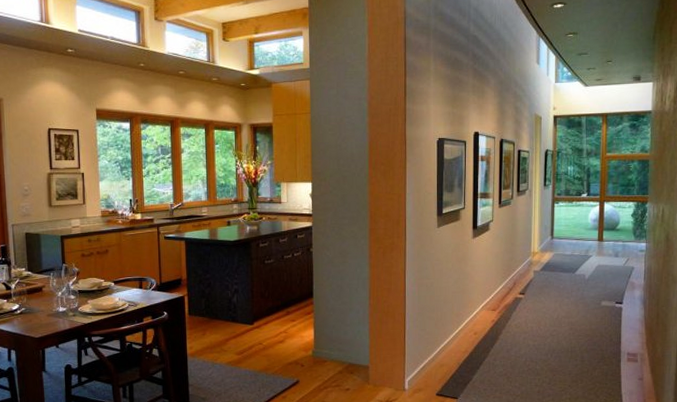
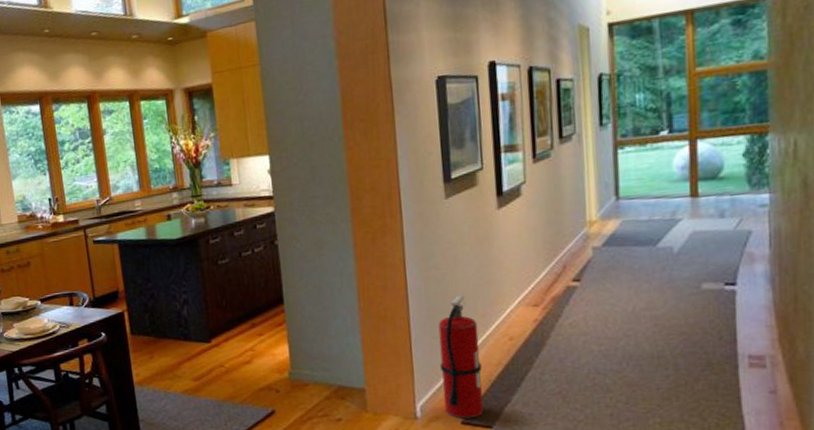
fire extinguisher: none [425,299,453,391] -> present [438,295,484,419]

